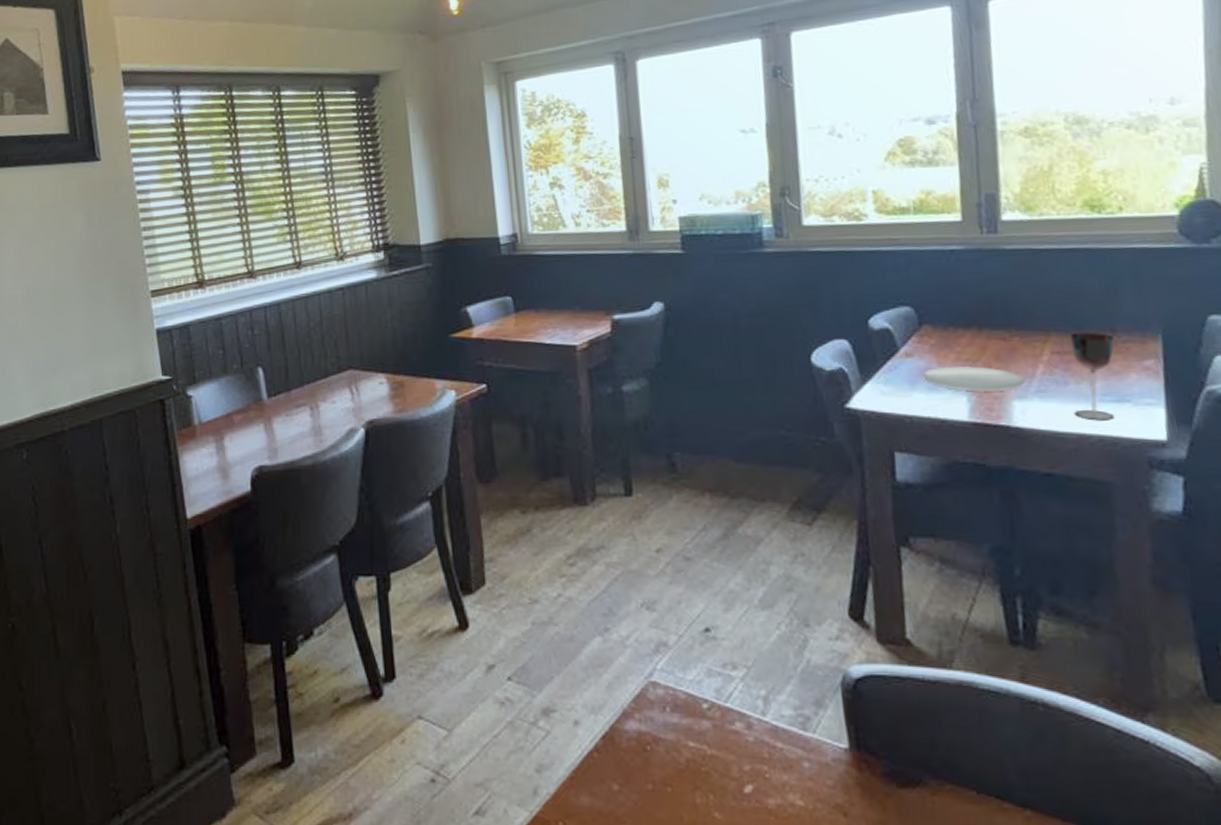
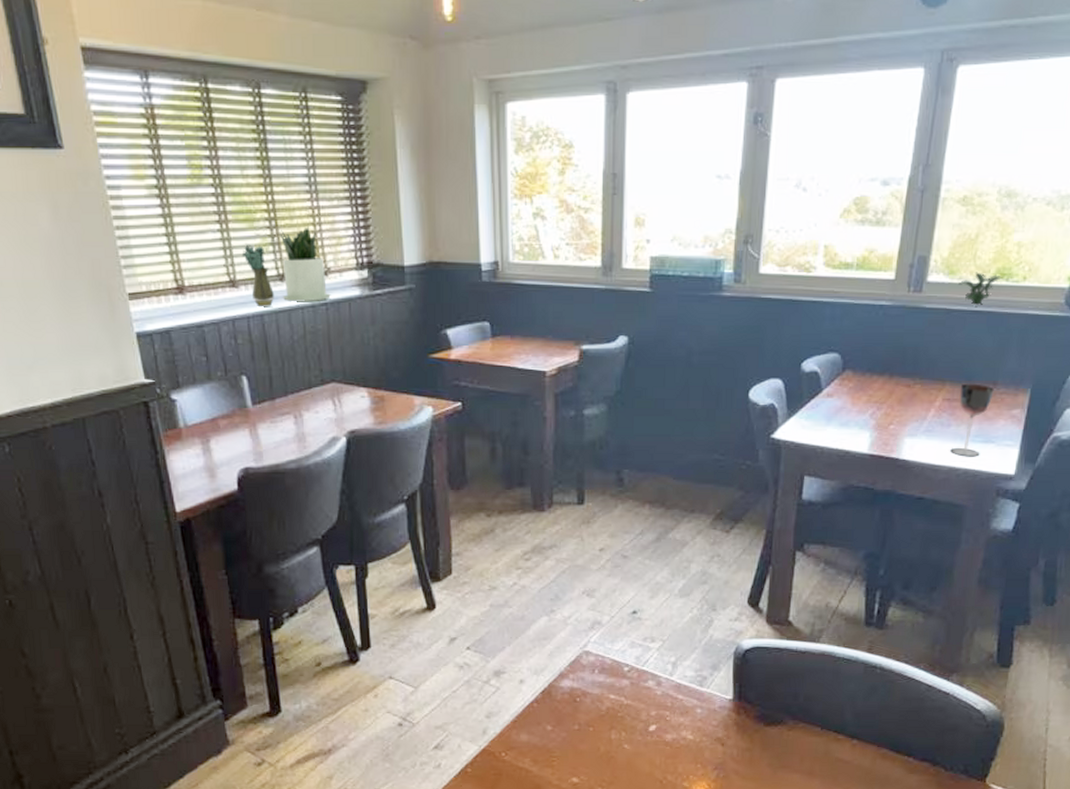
vase: none [260,234,291,297] -> present [242,242,274,308]
planter: none [295,214,347,289] -> present [278,226,331,302]
plate: present [922,366,1026,392] -> none [838,407,918,429]
succulent plant: none [1040,206,1093,242] -> present [959,272,1003,305]

